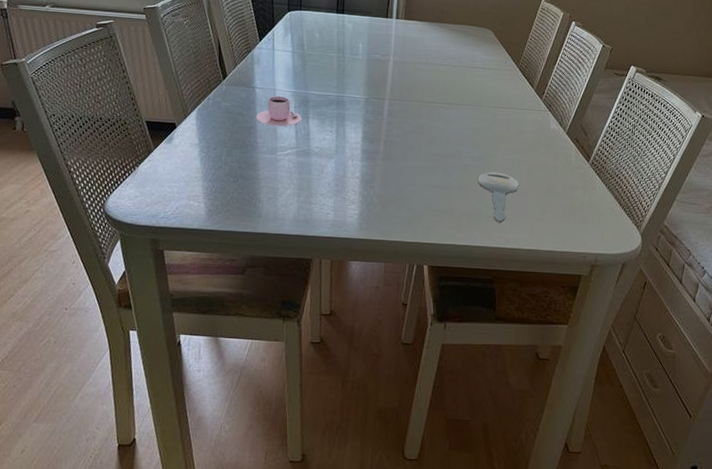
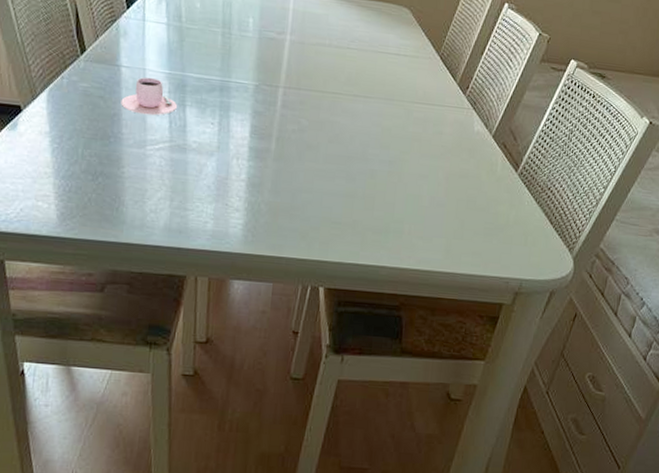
key: present [478,171,519,223] -> none [386,178,435,240]

